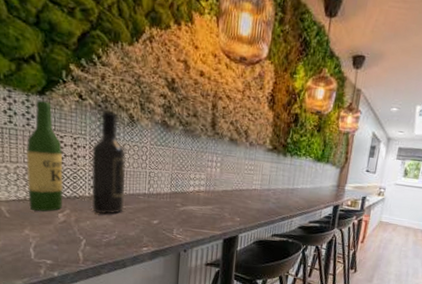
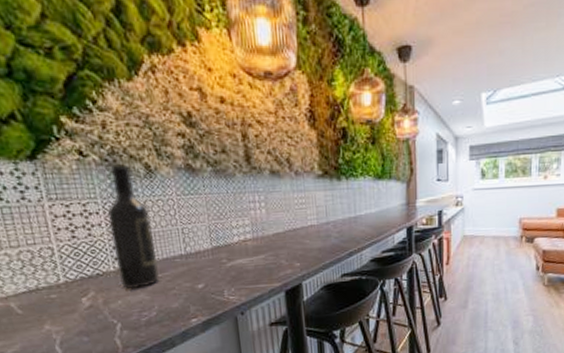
wine bottle: present [27,99,63,211] -> none [26,166,85,300]

